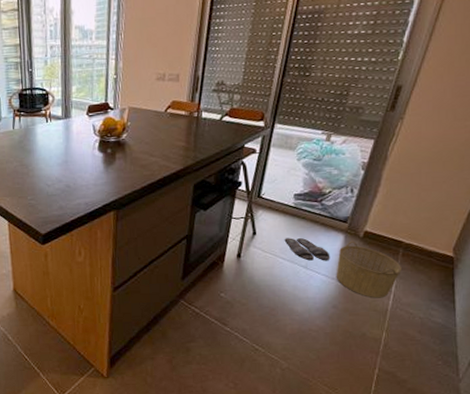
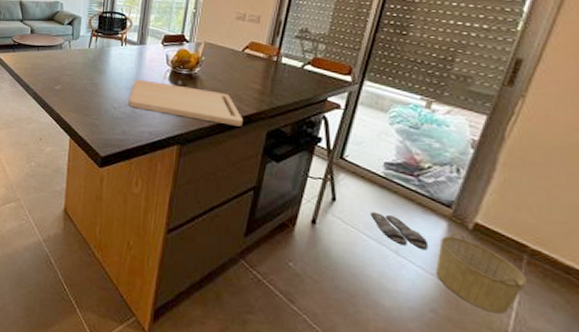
cutting board: none [61,153,172,184] -> present [128,79,244,127]

